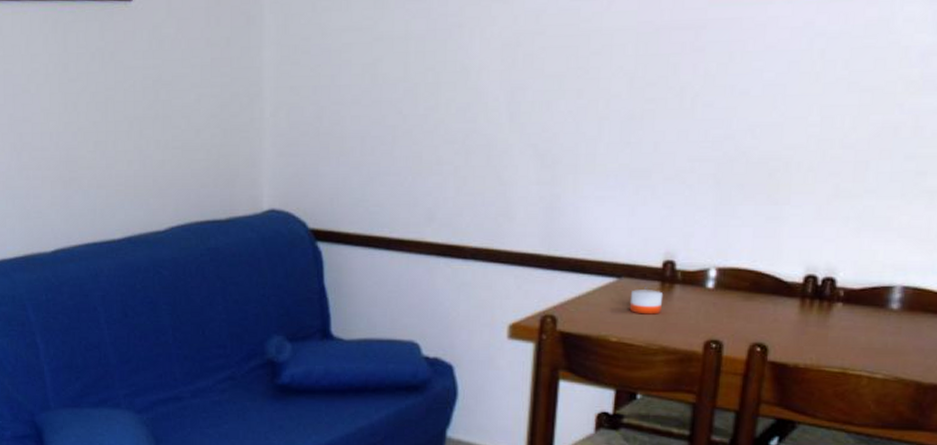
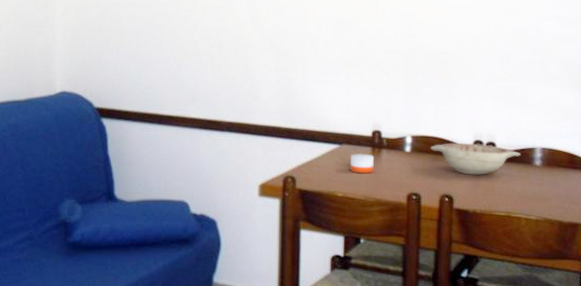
decorative bowl: none [742,277,871,320] -> present [430,142,521,175]

